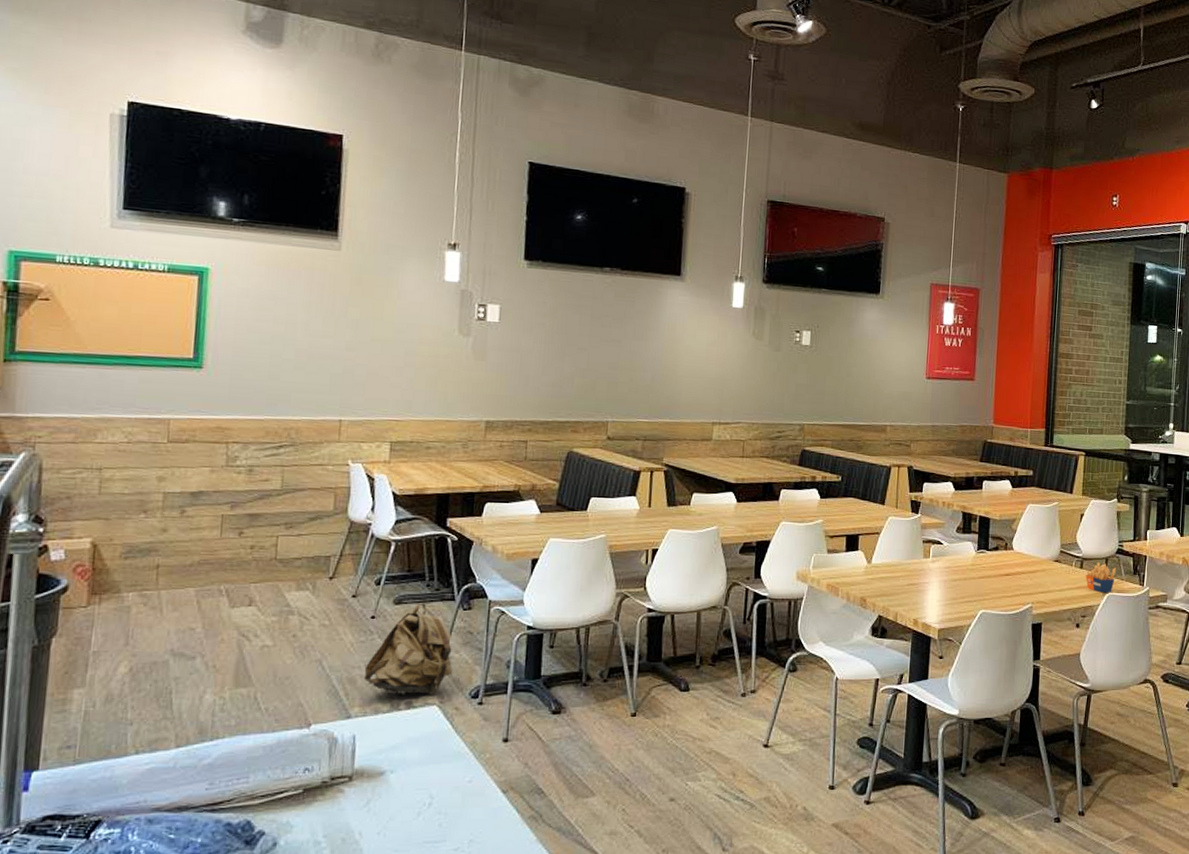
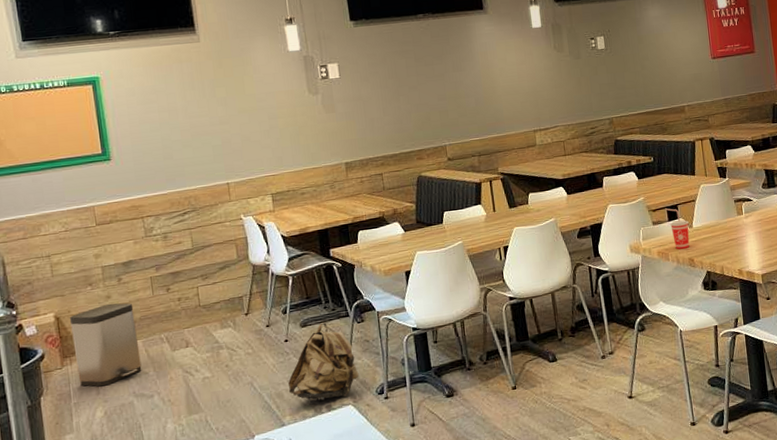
pedal bin: none [105,538,194,637] -> present [69,303,142,387]
beverage cup: none [844,536,868,587] -> present [665,208,690,250]

